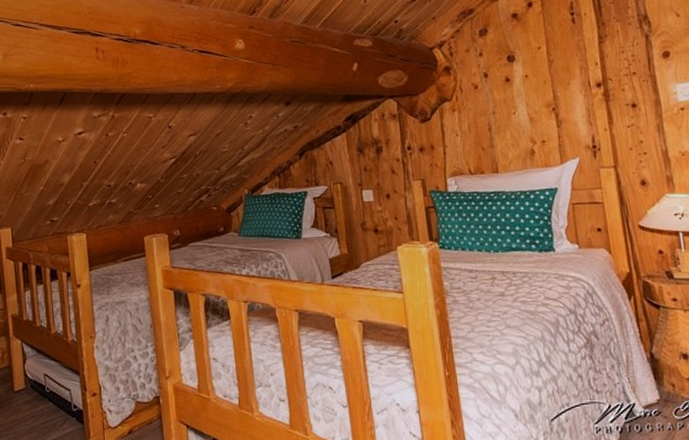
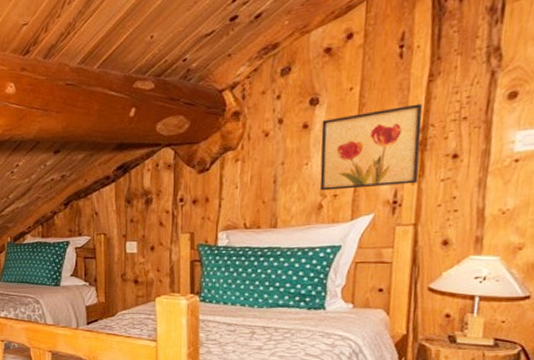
wall art: none [520,61,610,138] -> present [319,103,423,191]

